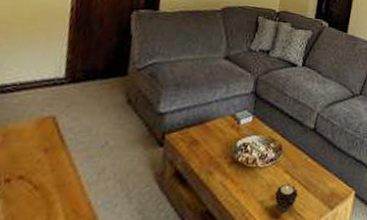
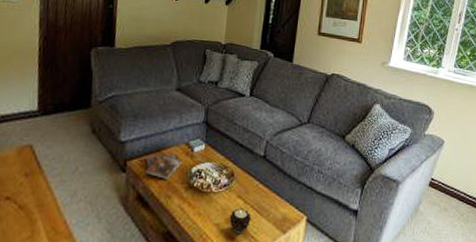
booklet: none [184,126,227,154] -> present [144,153,182,179]

